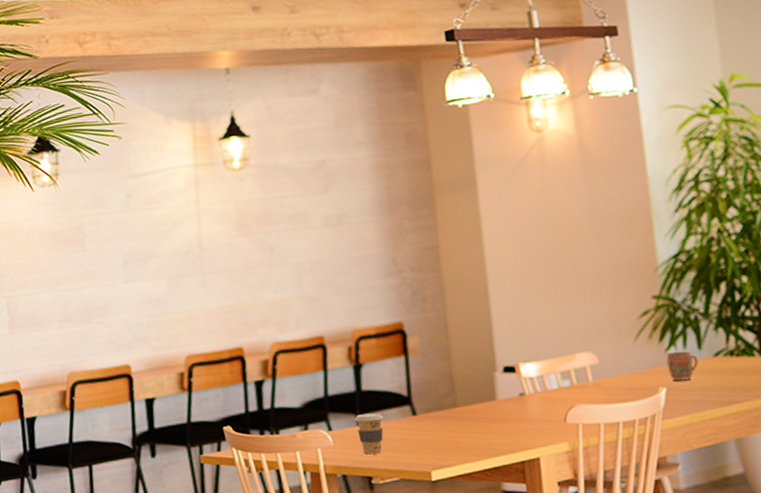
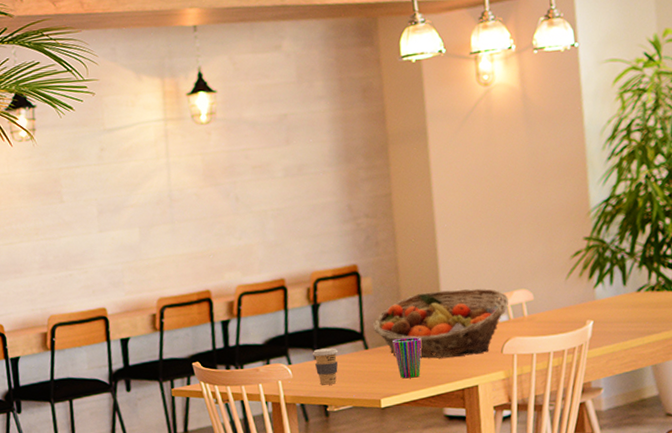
fruit basket: none [422,350,572,427] -> present [373,288,509,359]
cup: none [443,402,476,449] -> present [392,337,422,379]
mug: present [666,351,699,381] -> none [594,287,623,315]

